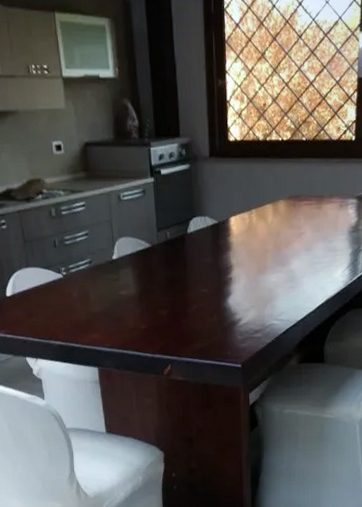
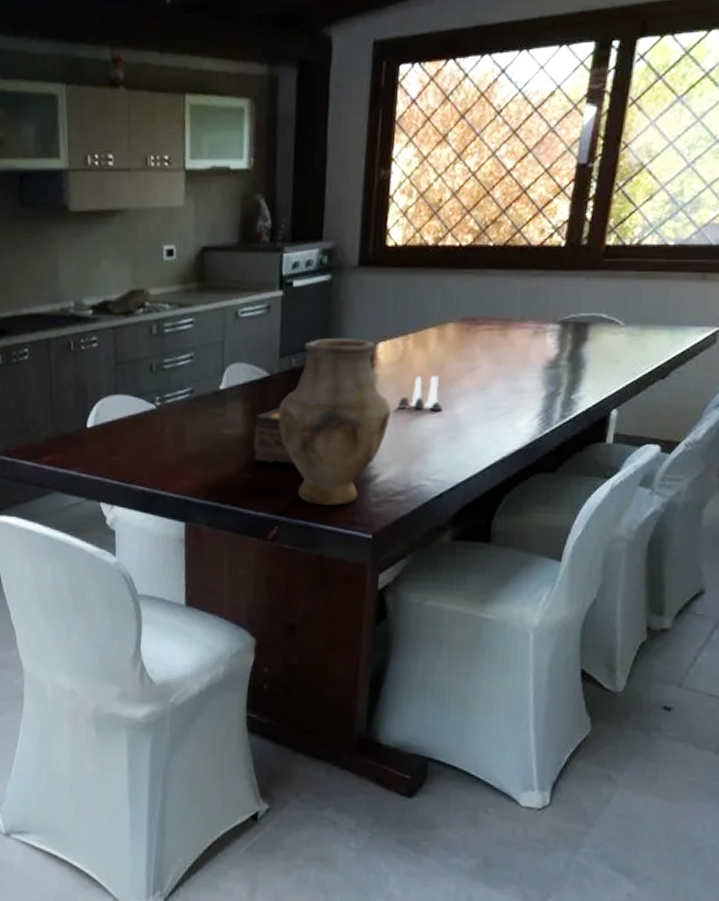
tissue box: none [143,272,178,316] -> present [253,408,295,465]
vase: none [160,214,246,345] -> present [278,337,392,505]
salt and pepper shaker set: none [250,241,282,268] -> present [398,376,442,412]

